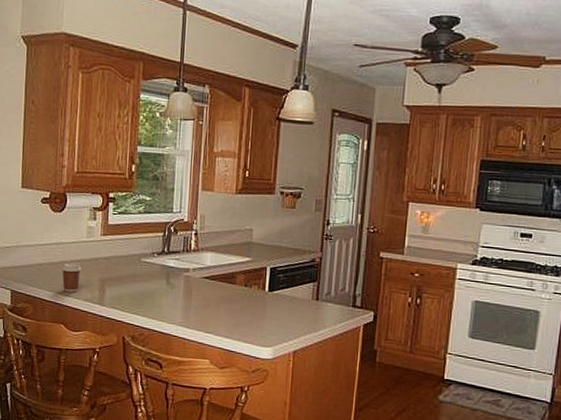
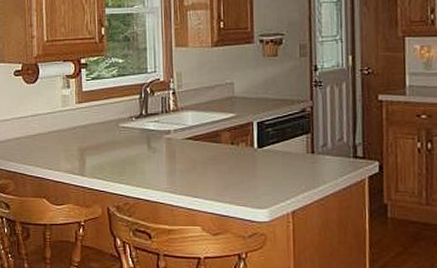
coffee cup: present [61,263,82,292] -> none [39,135,60,164]

